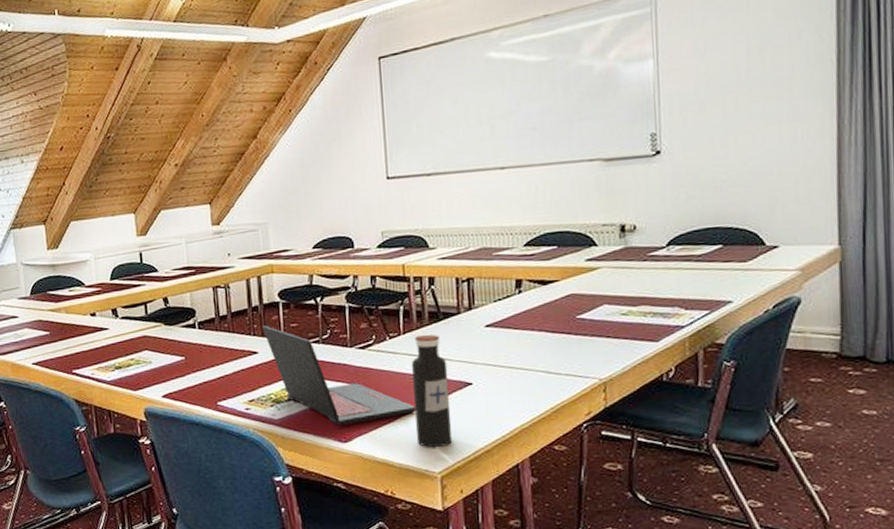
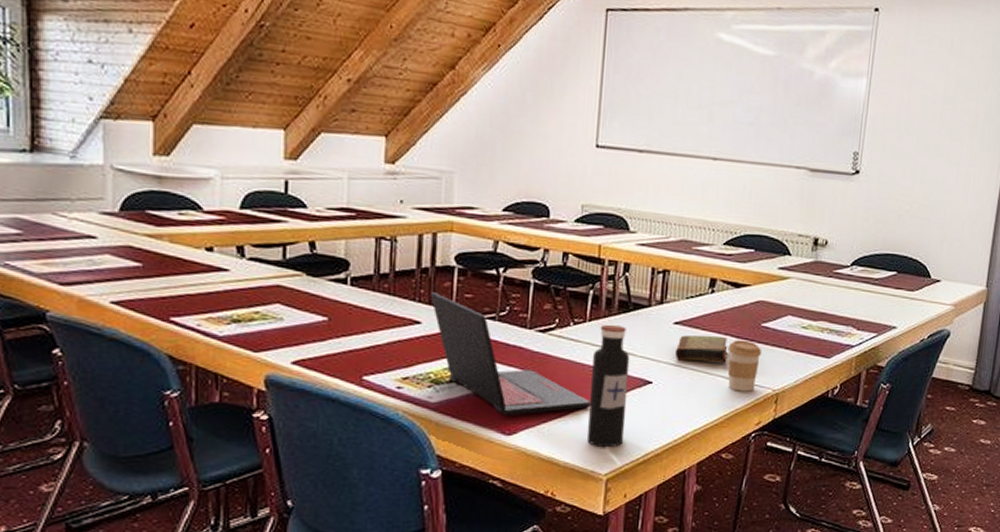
book: none [491,332,545,361] -> present [675,335,728,363]
coffee cup: none [544,333,582,384] -> present [727,339,762,392]

